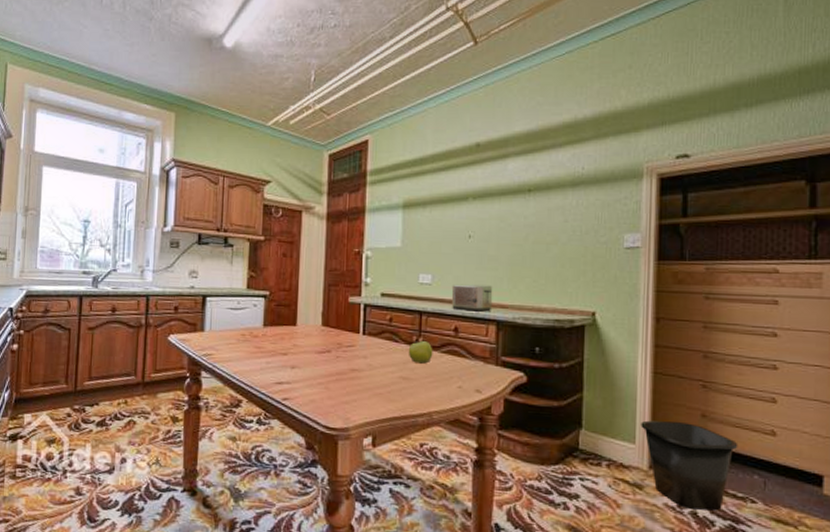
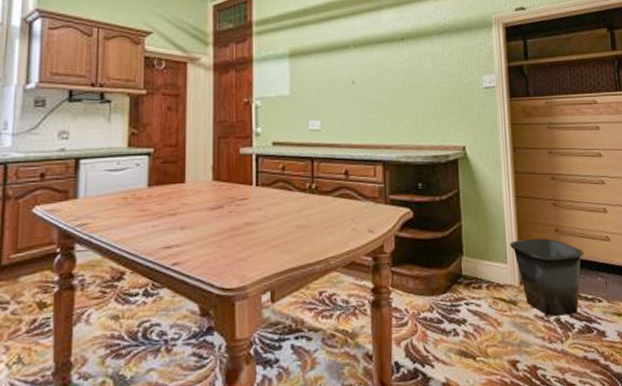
fruit: present [408,341,433,365] -> none [302,187,327,211]
toaster: present [451,284,493,312] -> none [340,128,378,154]

